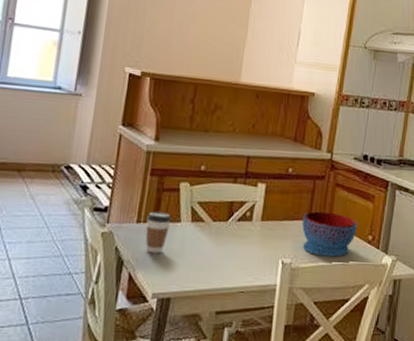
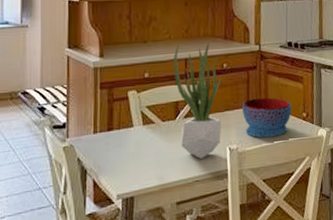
coffee cup: present [145,212,172,254] -> none [103,120,125,159]
potted plant: none [230,139,285,269] -> present [173,41,222,160]

